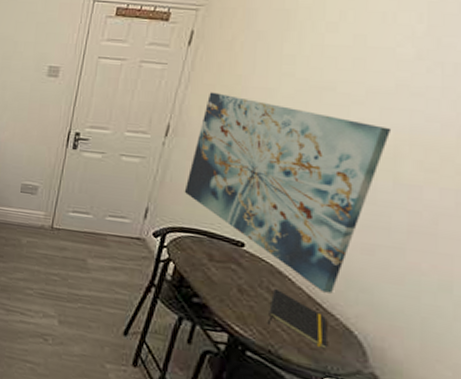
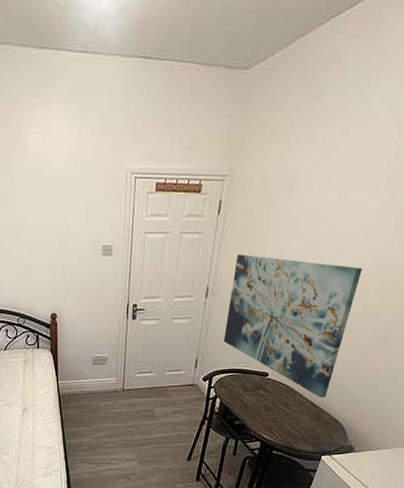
notepad: present [266,288,328,351] -> none [285,401,323,438]

